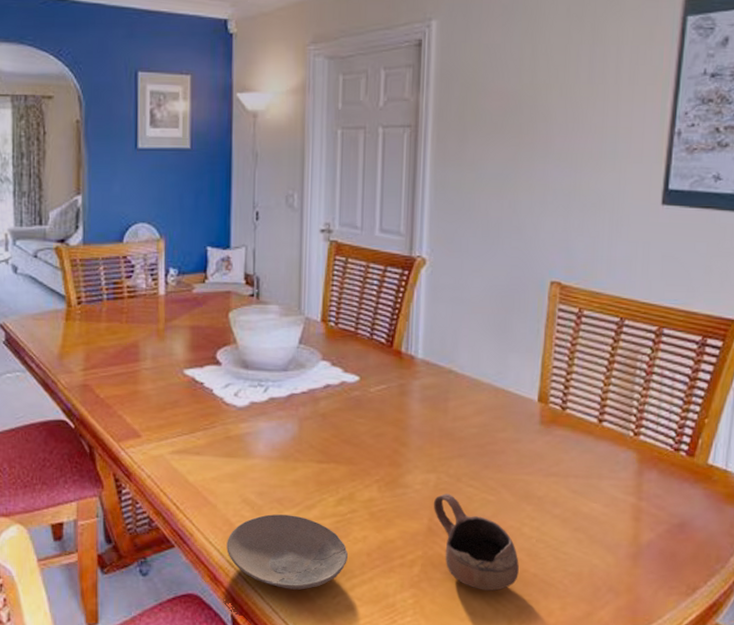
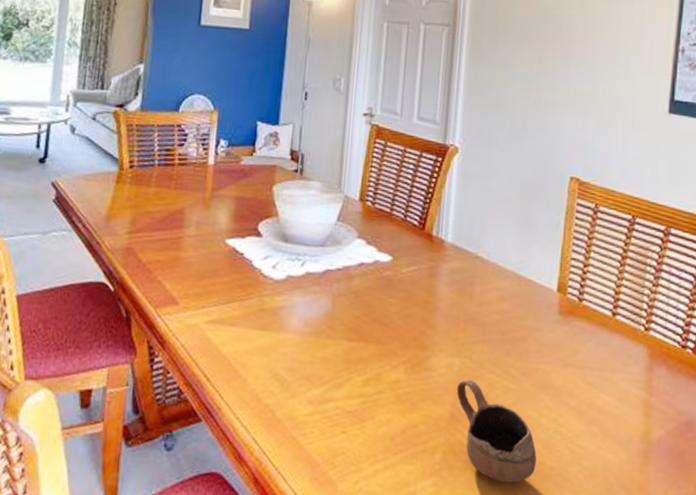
plate: present [226,514,349,590] -> none [253,391,373,473]

